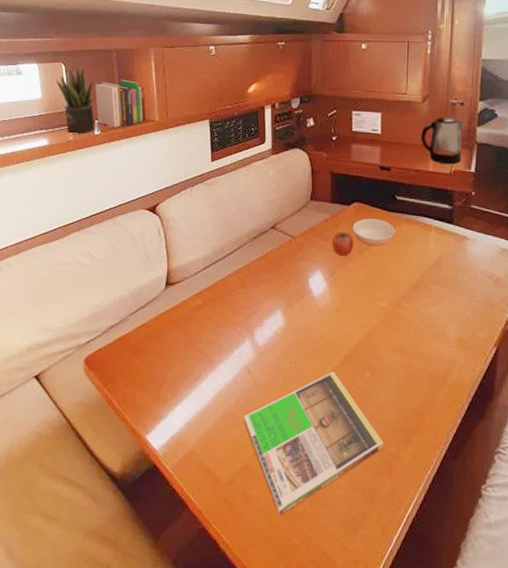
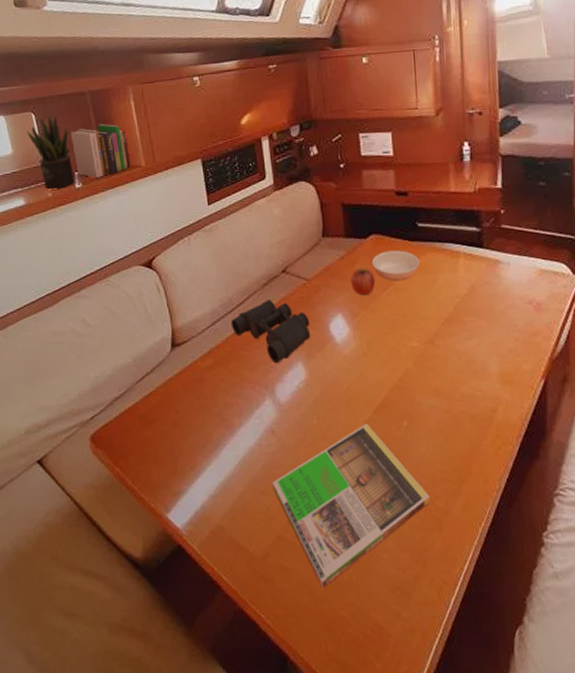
binoculars: none [221,252,292,310] -> present [230,300,311,364]
kettle: present [421,116,464,164] -> none [438,129,486,182]

